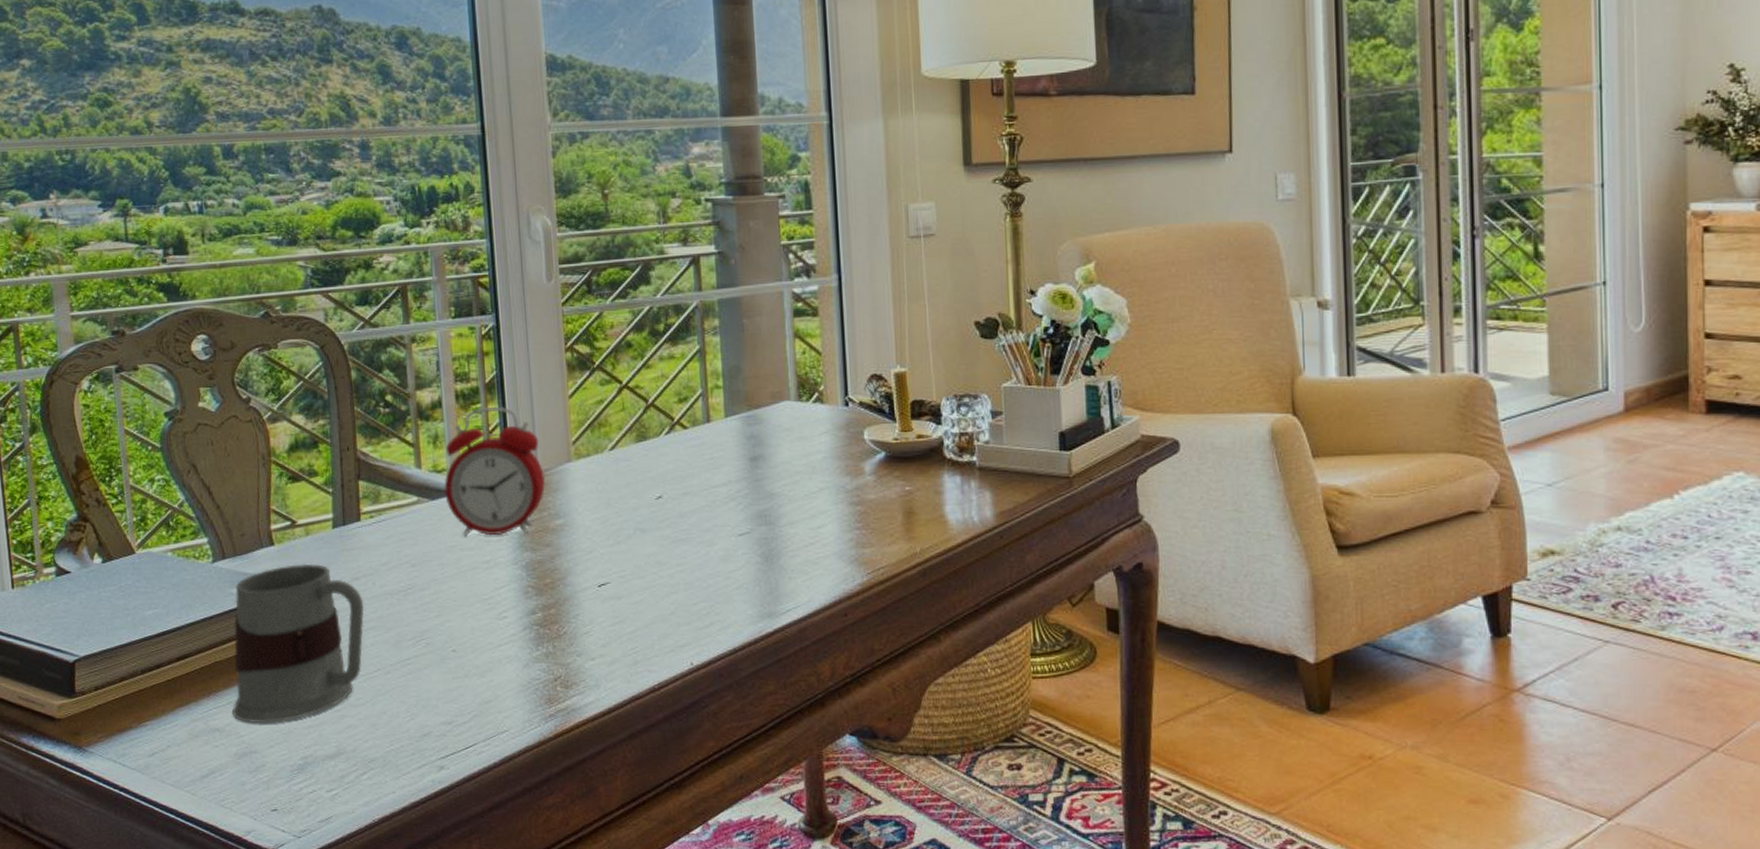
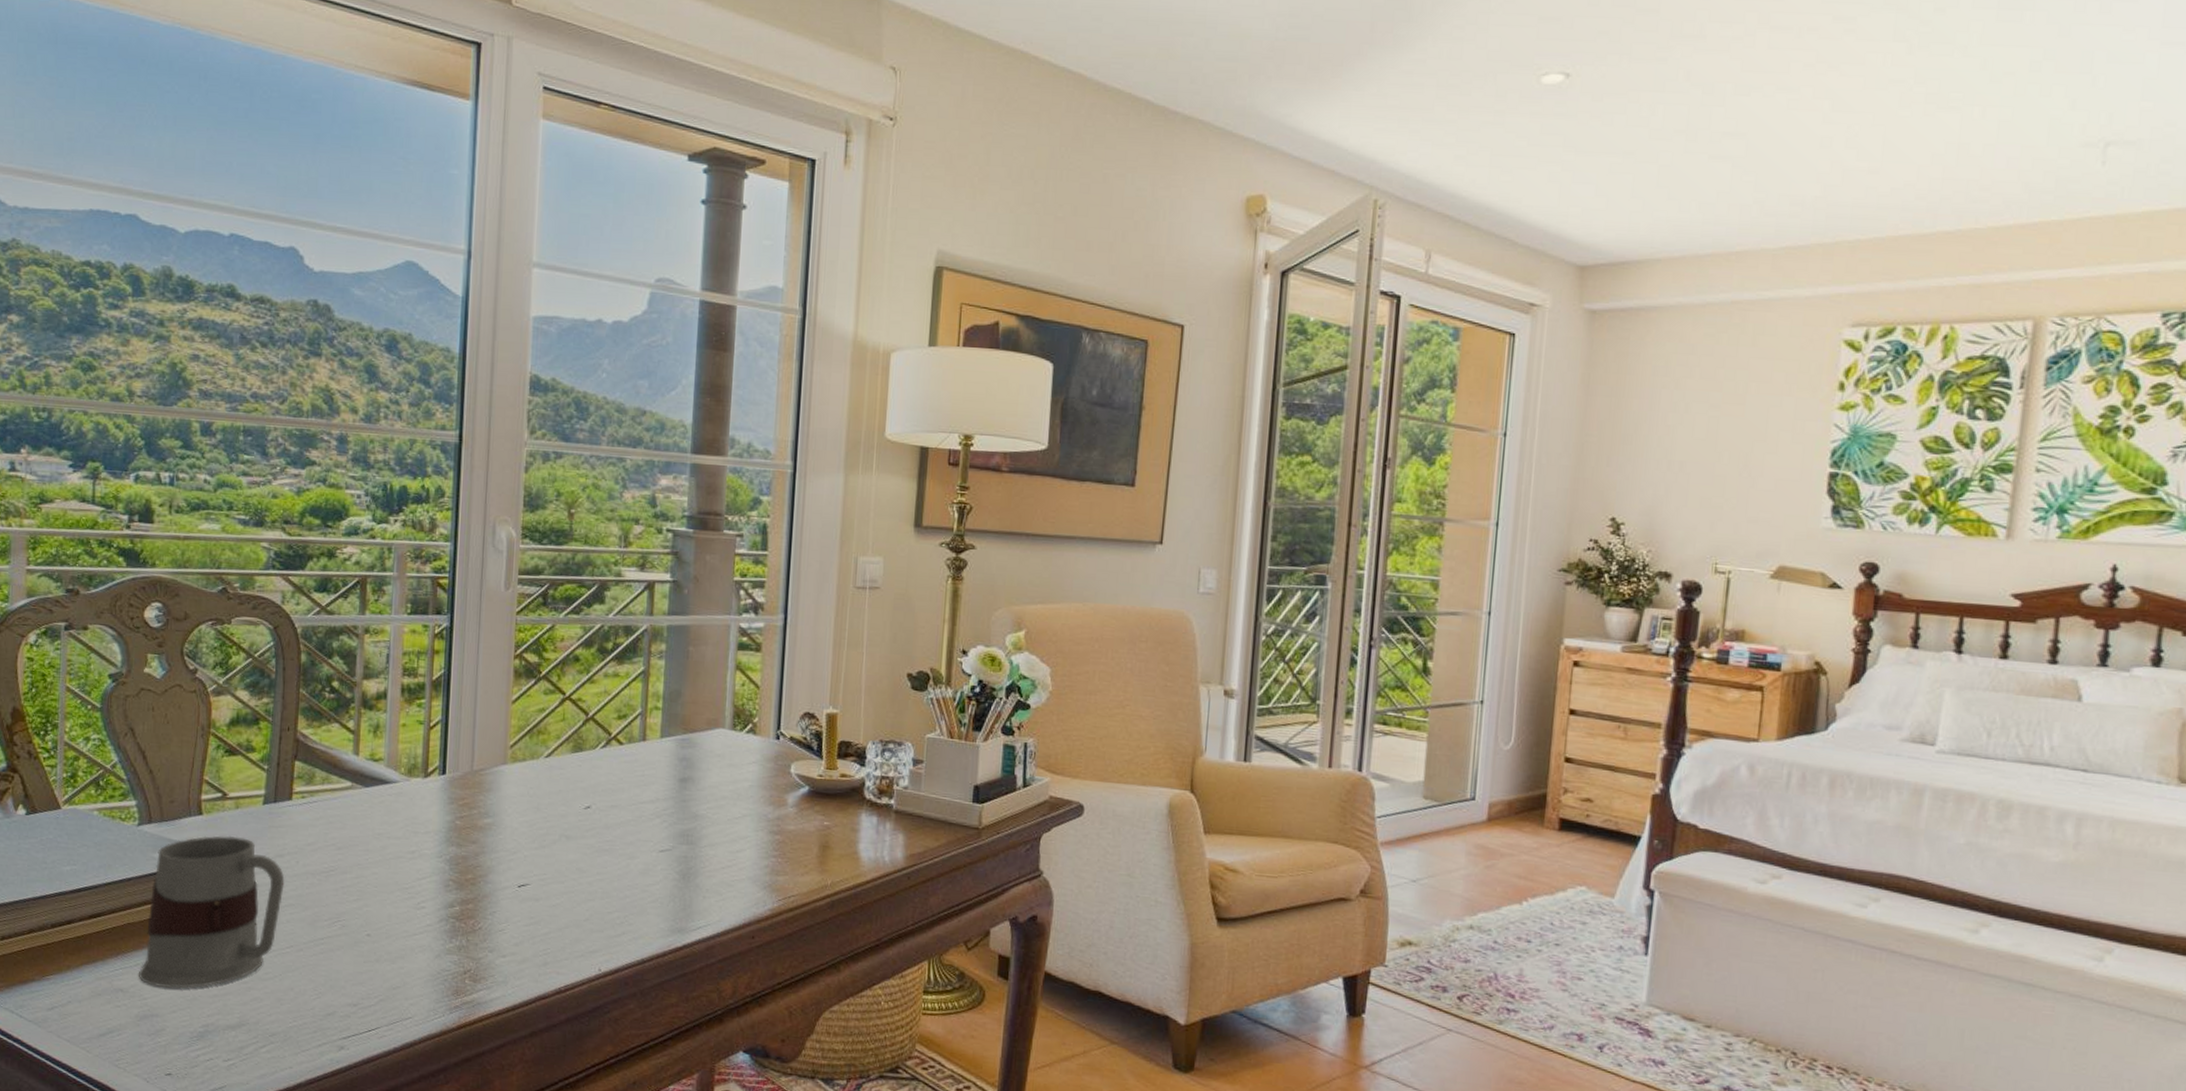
alarm clock: present [444,406,546,538] -> none [378,702,480,828]

